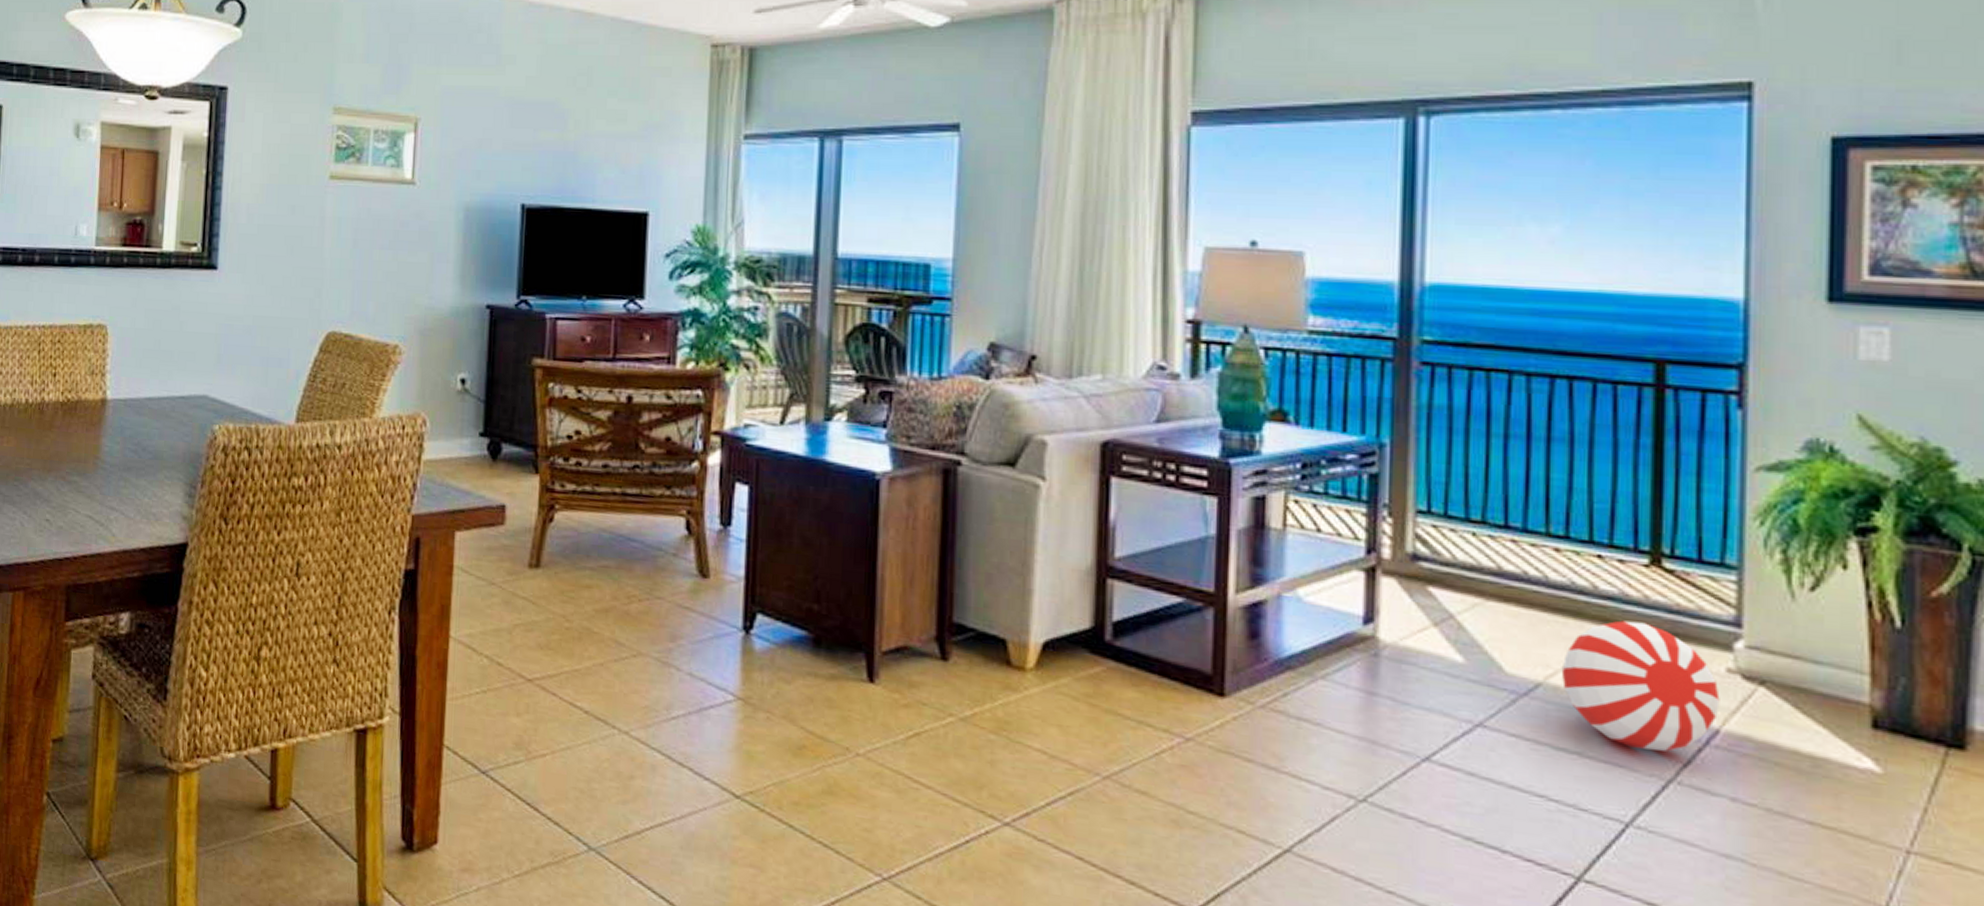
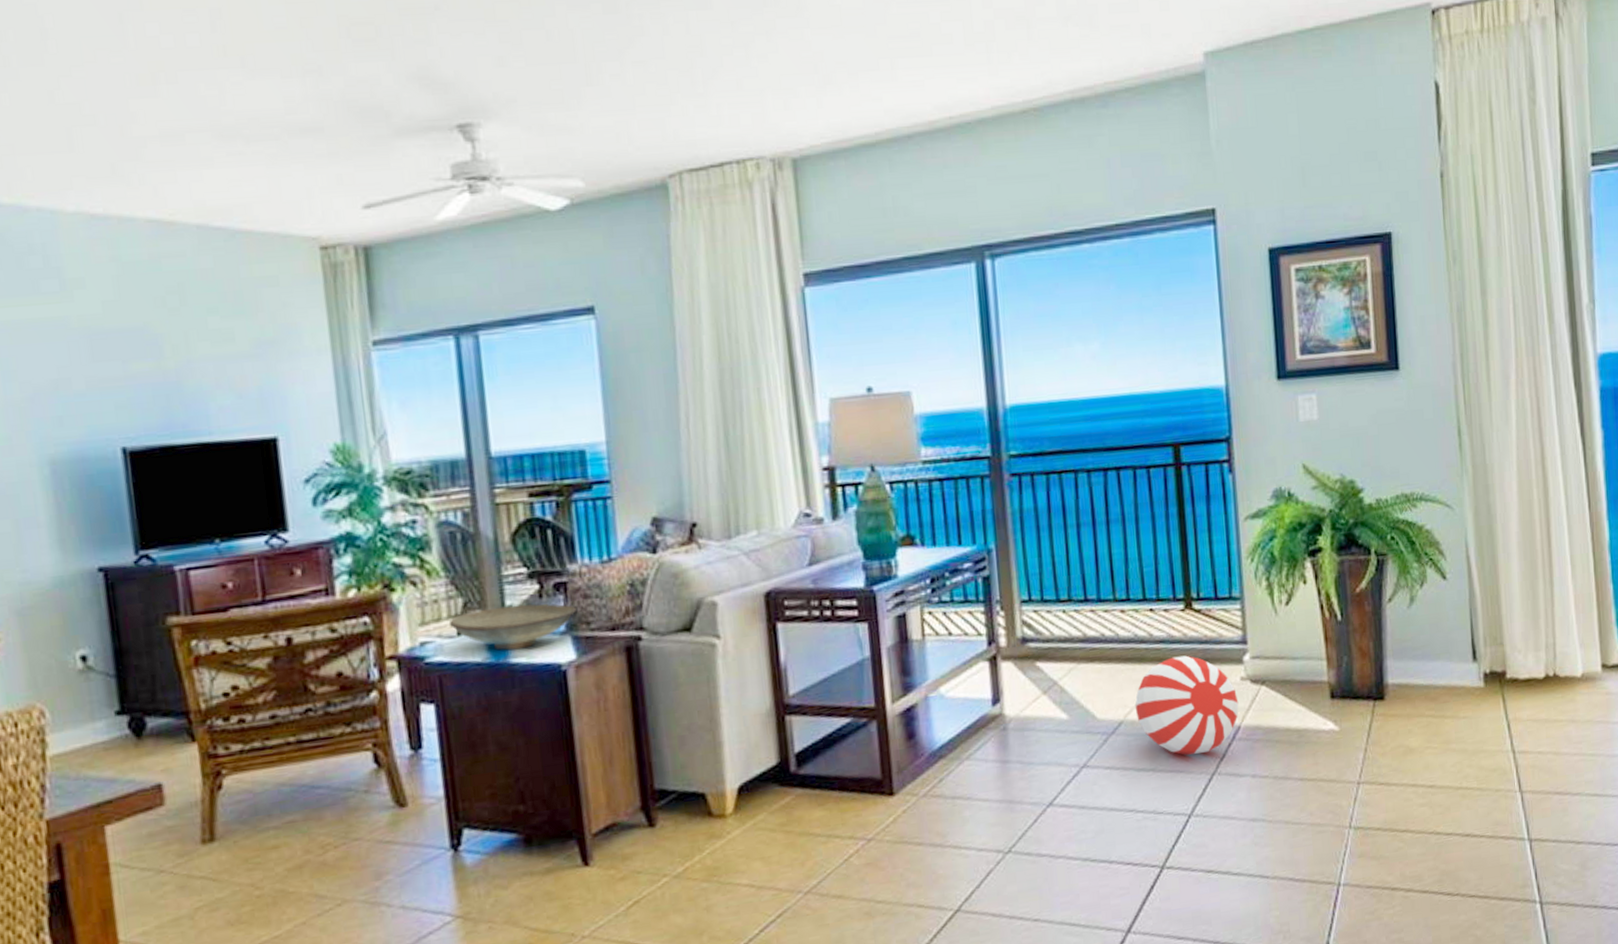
decorative bowl: none [774,403,898,450] -> present [450,604,576,651]

